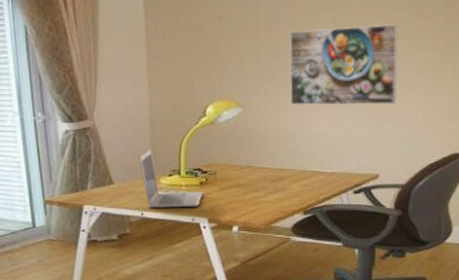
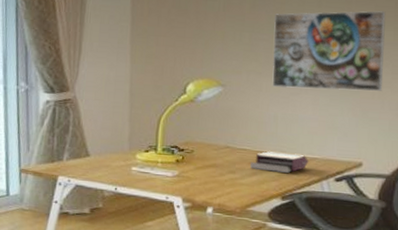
laptop: present [139,150,202,208] -> none [117,124,178,185]
book: none [273,169,328,188] -> present [250,151,308,173]

